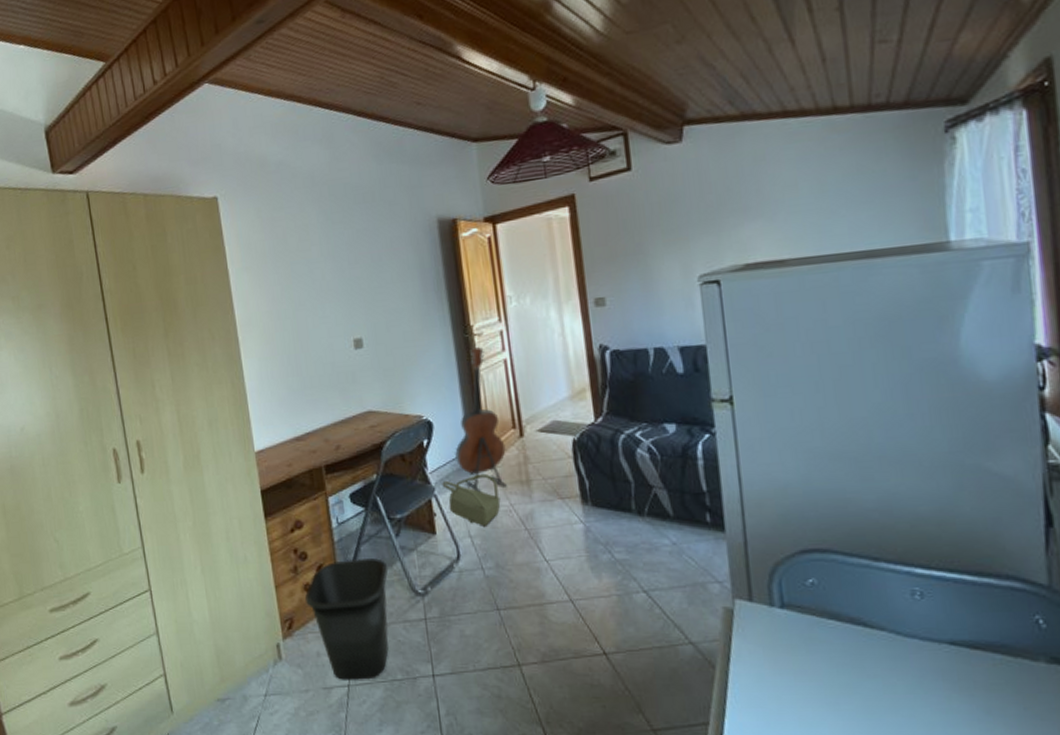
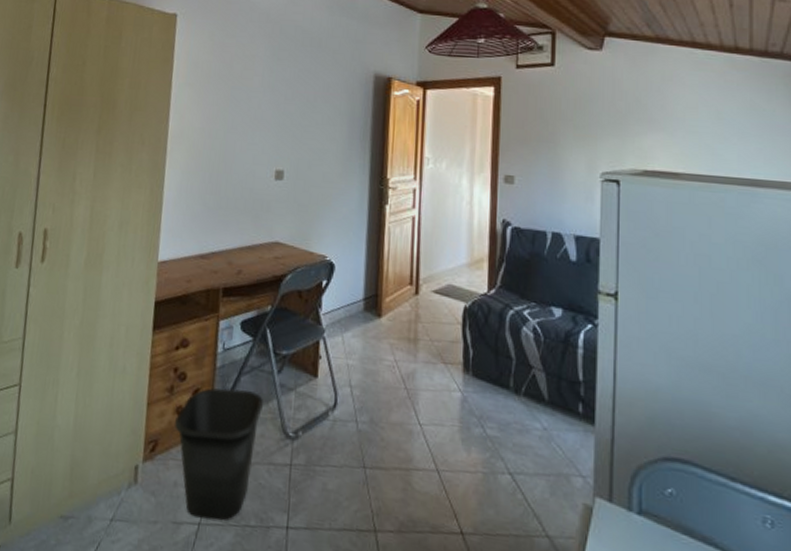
backpack: present [442,473,501,526] -> none [332,323,386,378]
guitar: present [455,346,507,492] -> none [350,199,400,342]

